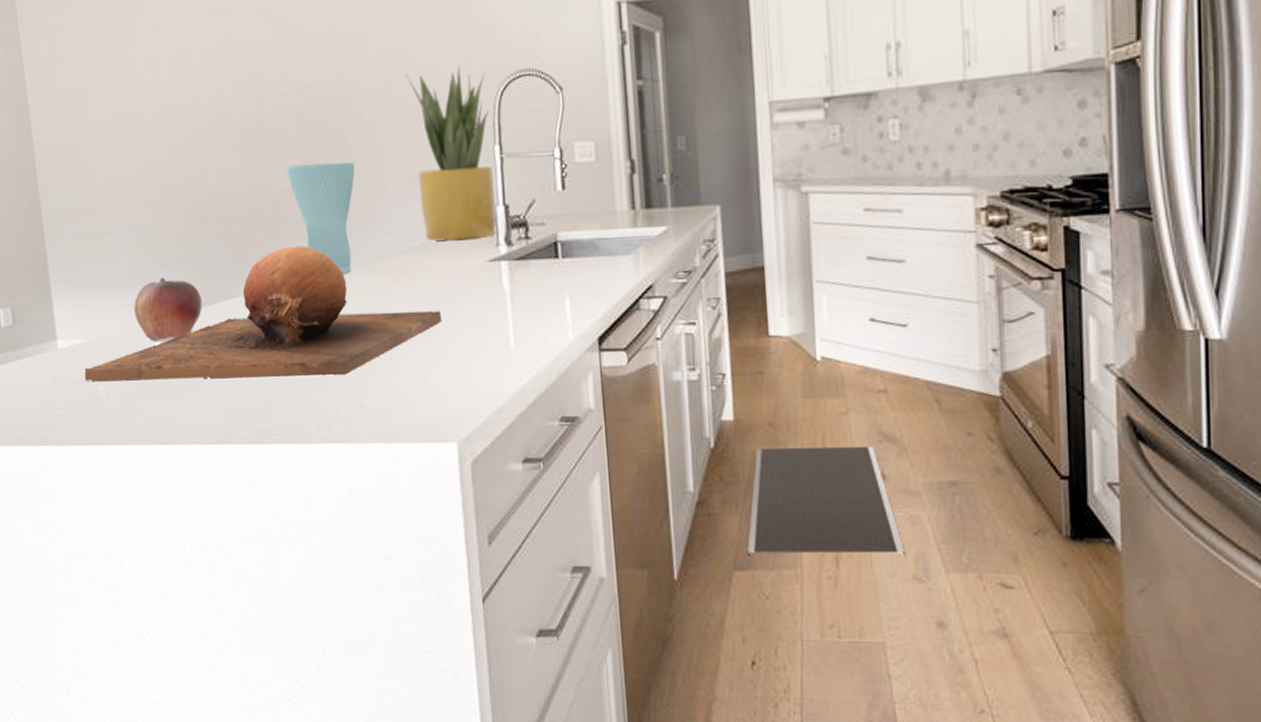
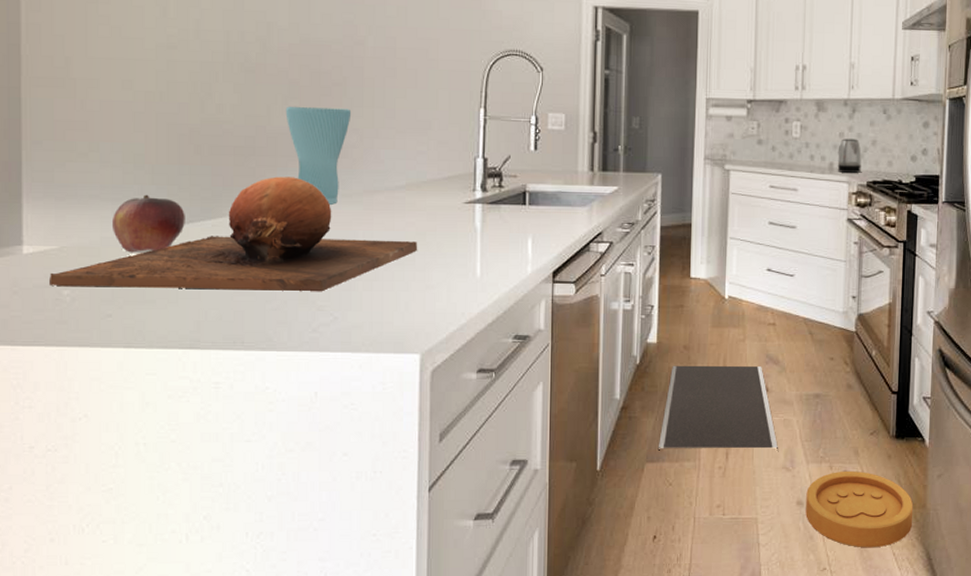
planter: present [405,64,496,242] -> none [407,39,478,184]
pet bowl: none [949,582,1106,686] -> present [805,470,914,548]
kettle: none [955,133,991,182] -> present [837,137,862,173]

